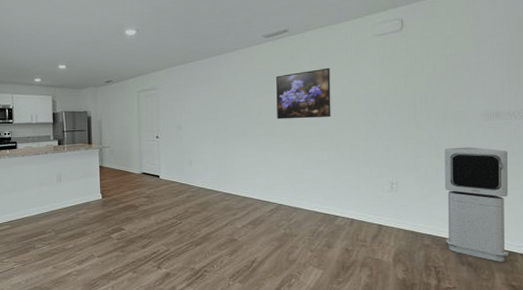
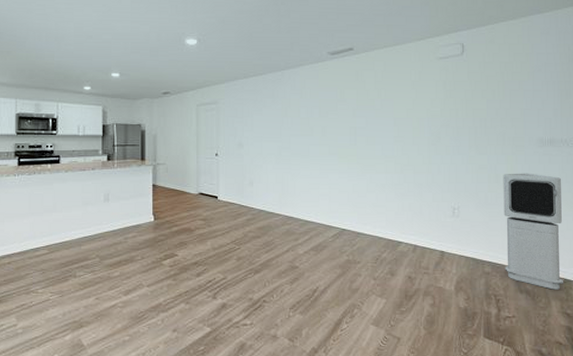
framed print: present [276,67,331,120] -> none [341,88,395,140]

